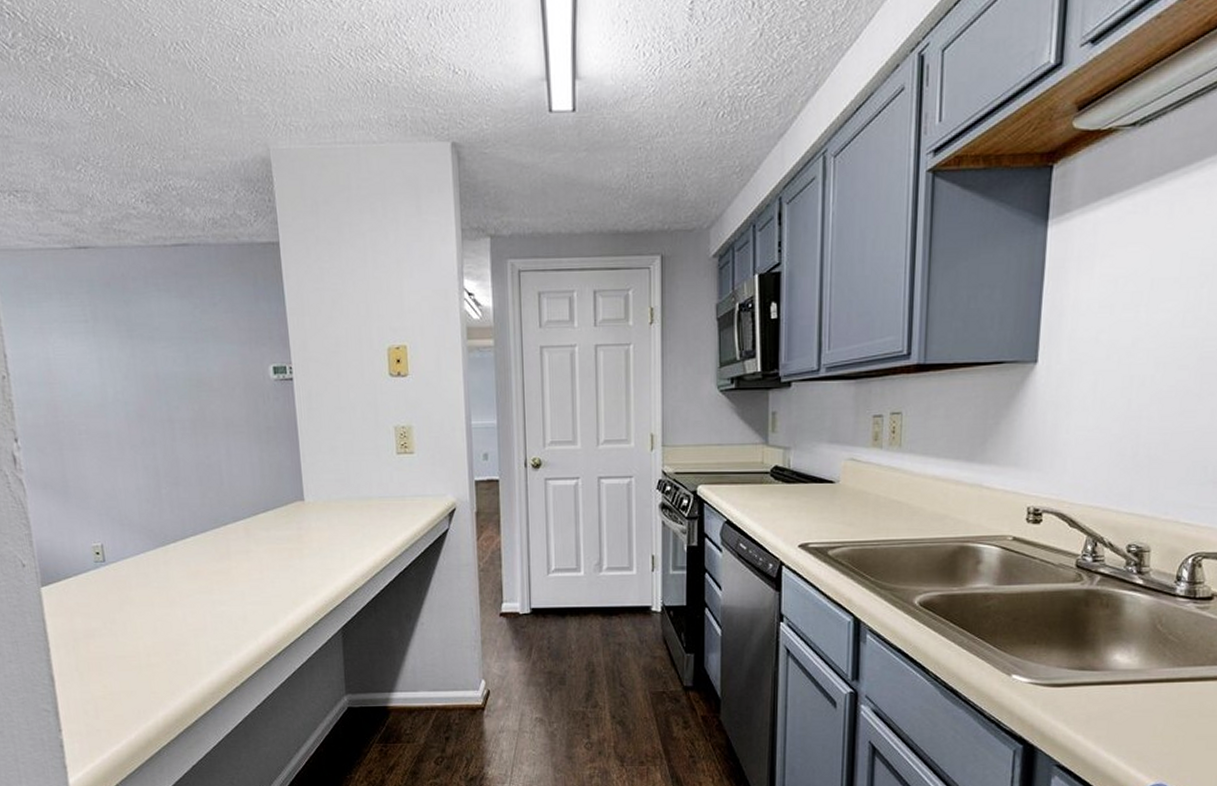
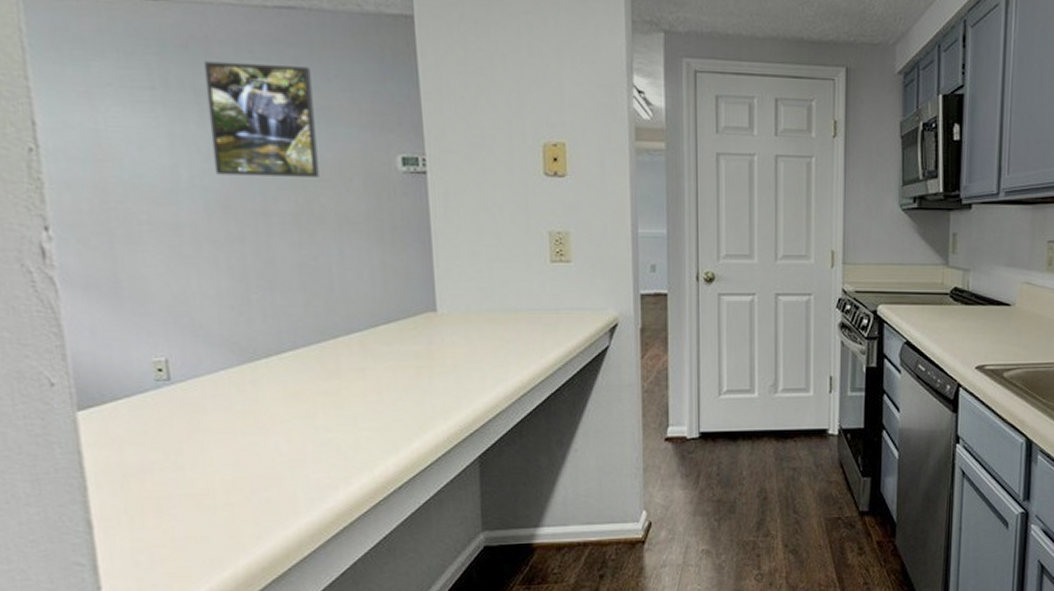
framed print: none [121,294,210,390] -> present [203,61,319,177]

